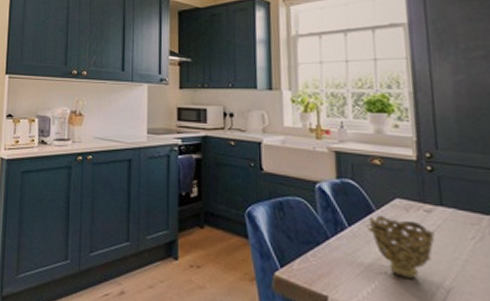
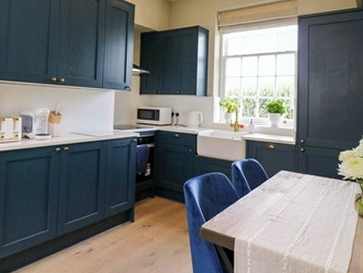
decorative bowl: present [367,215,435,278] -> none [263,182,302,221]

